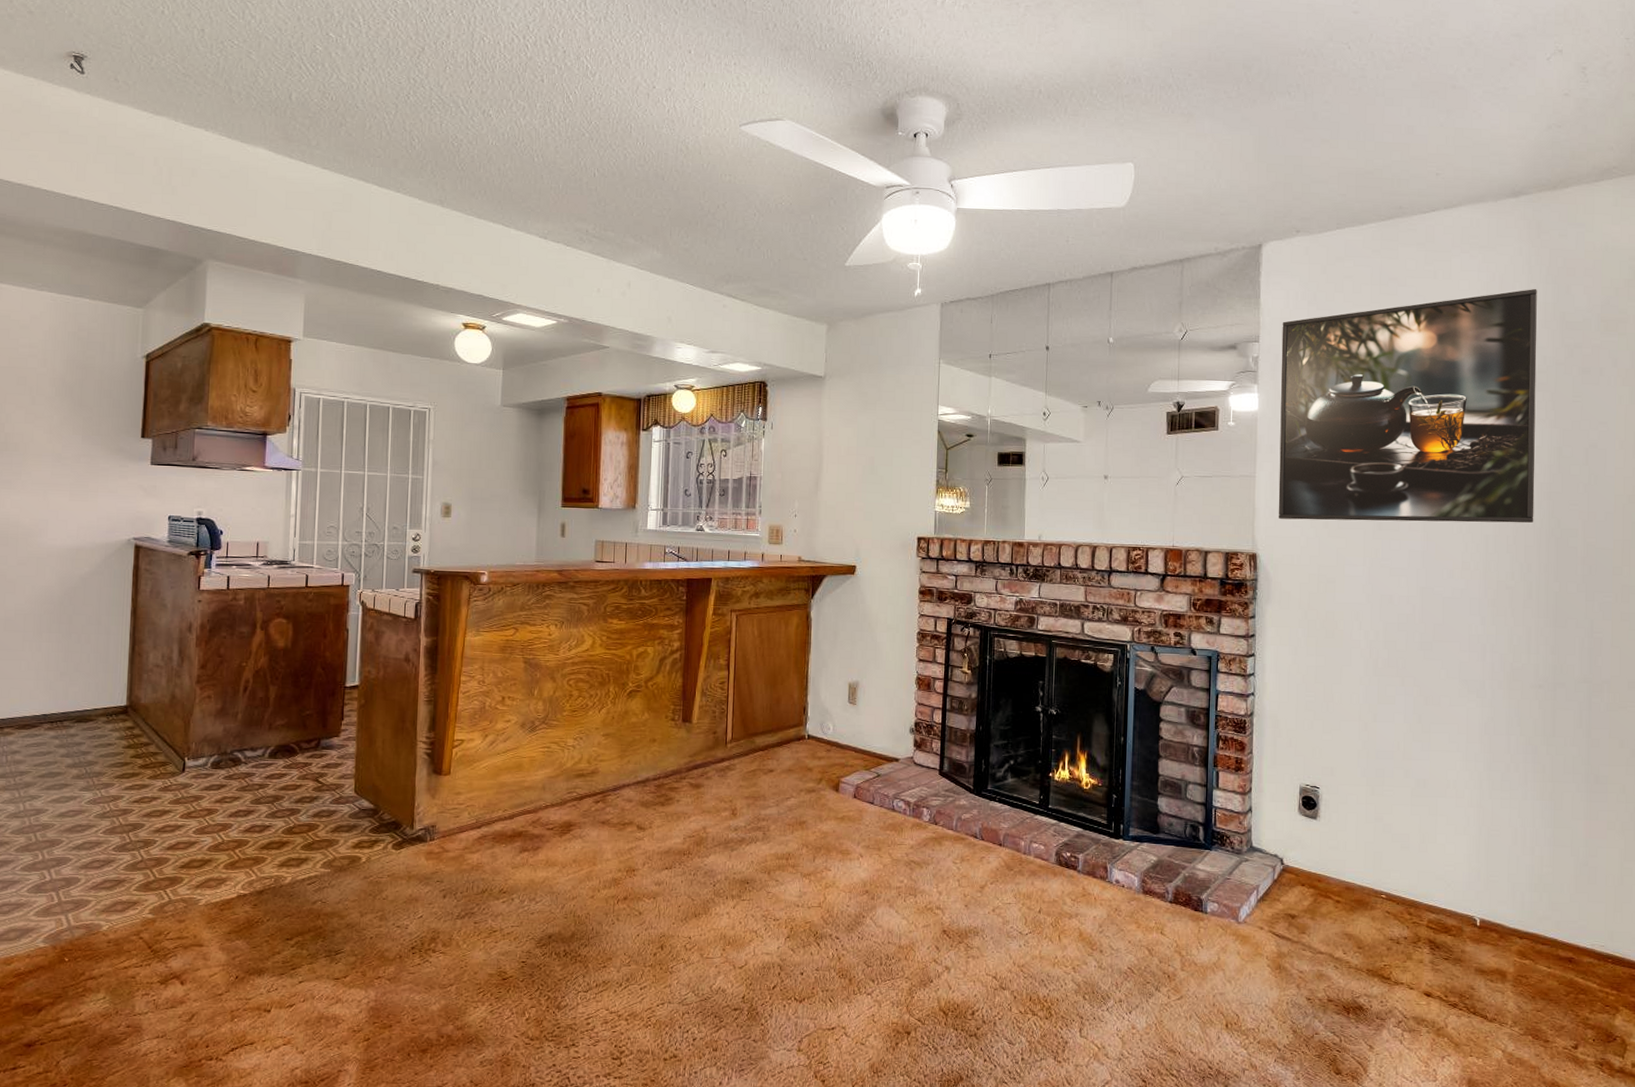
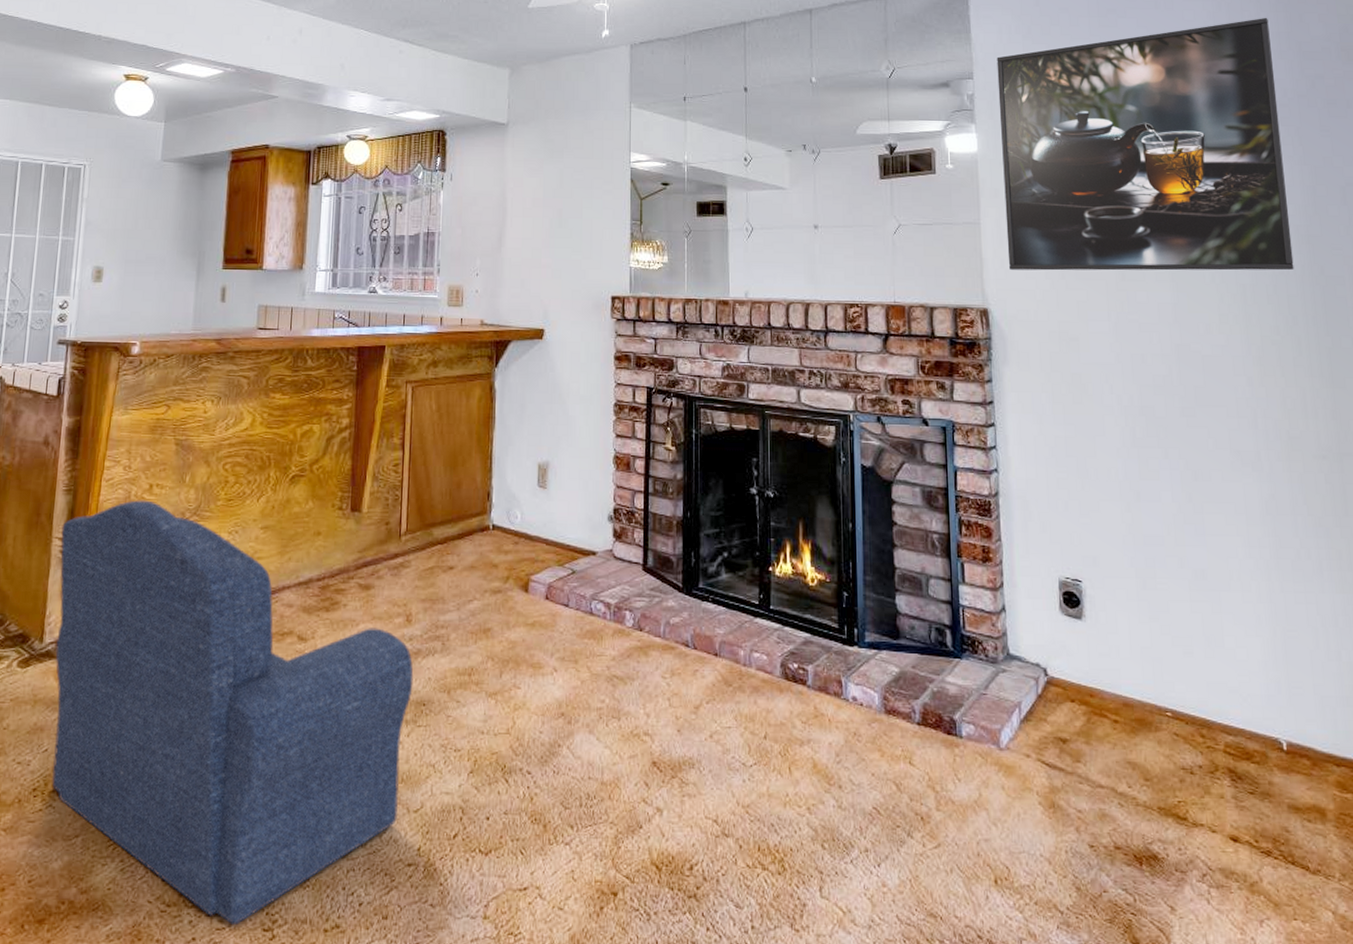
armchair: none [425,710,739,1054] -> present [52,500,414,925]

